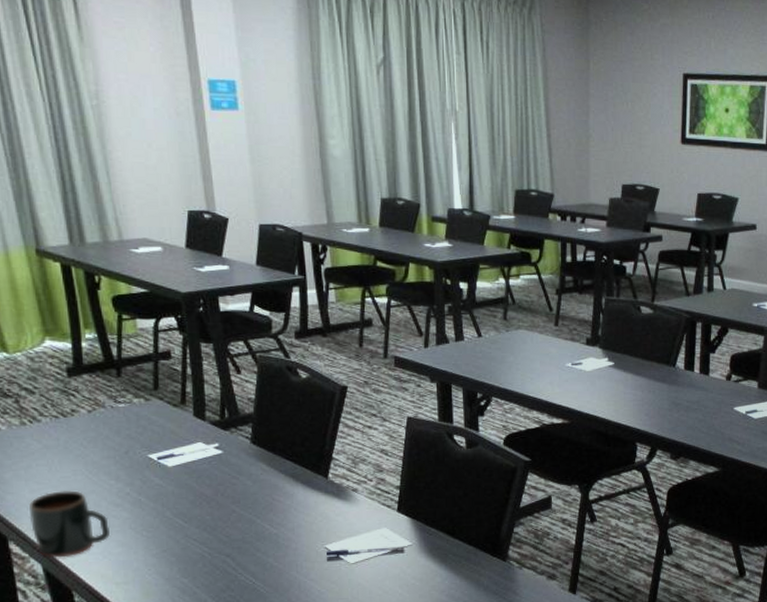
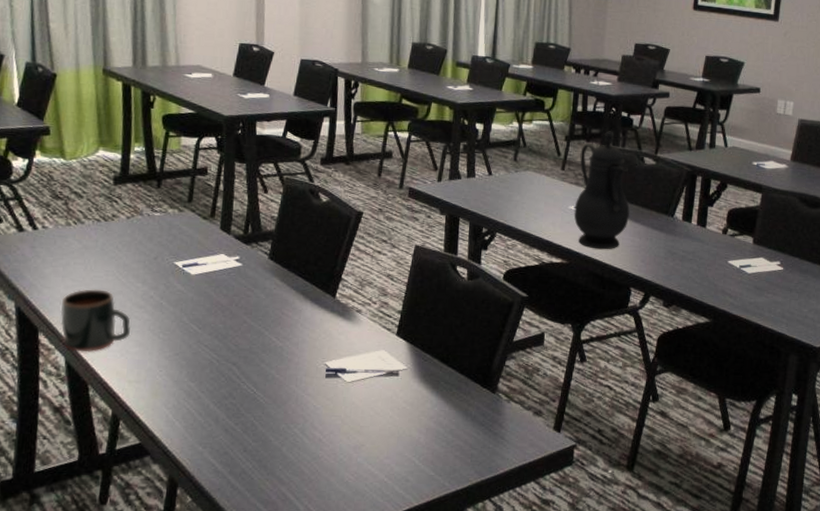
coffeepot: none [572,281,630,406] -> present [574,131,630,250]

